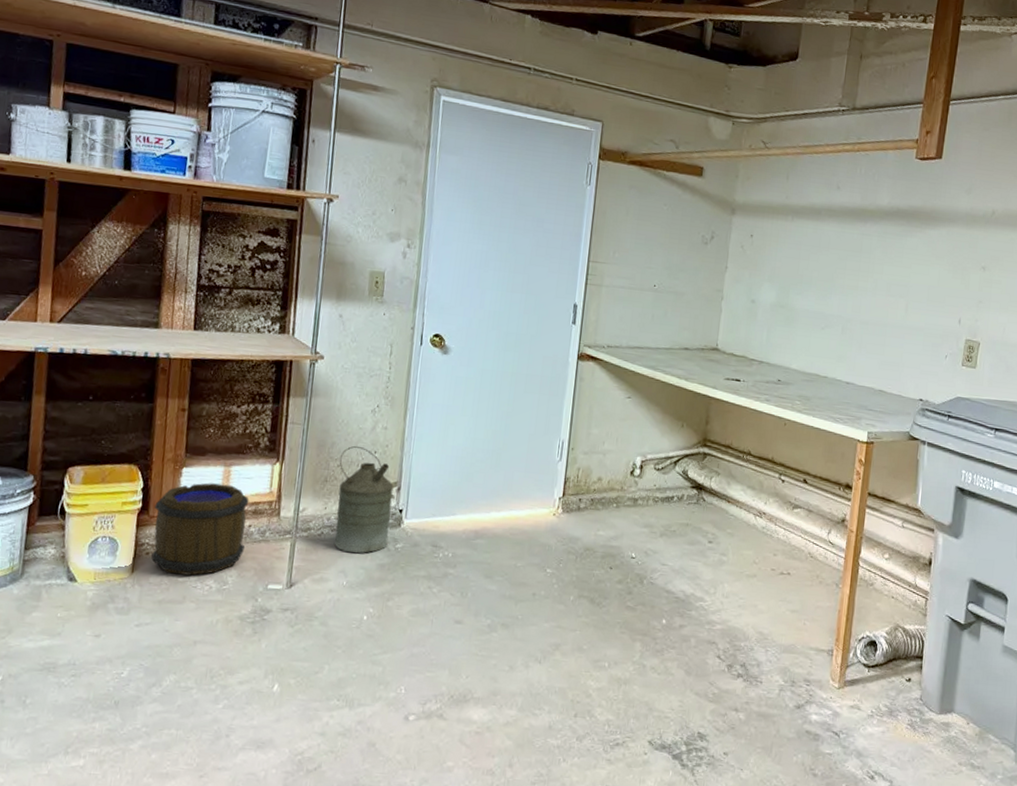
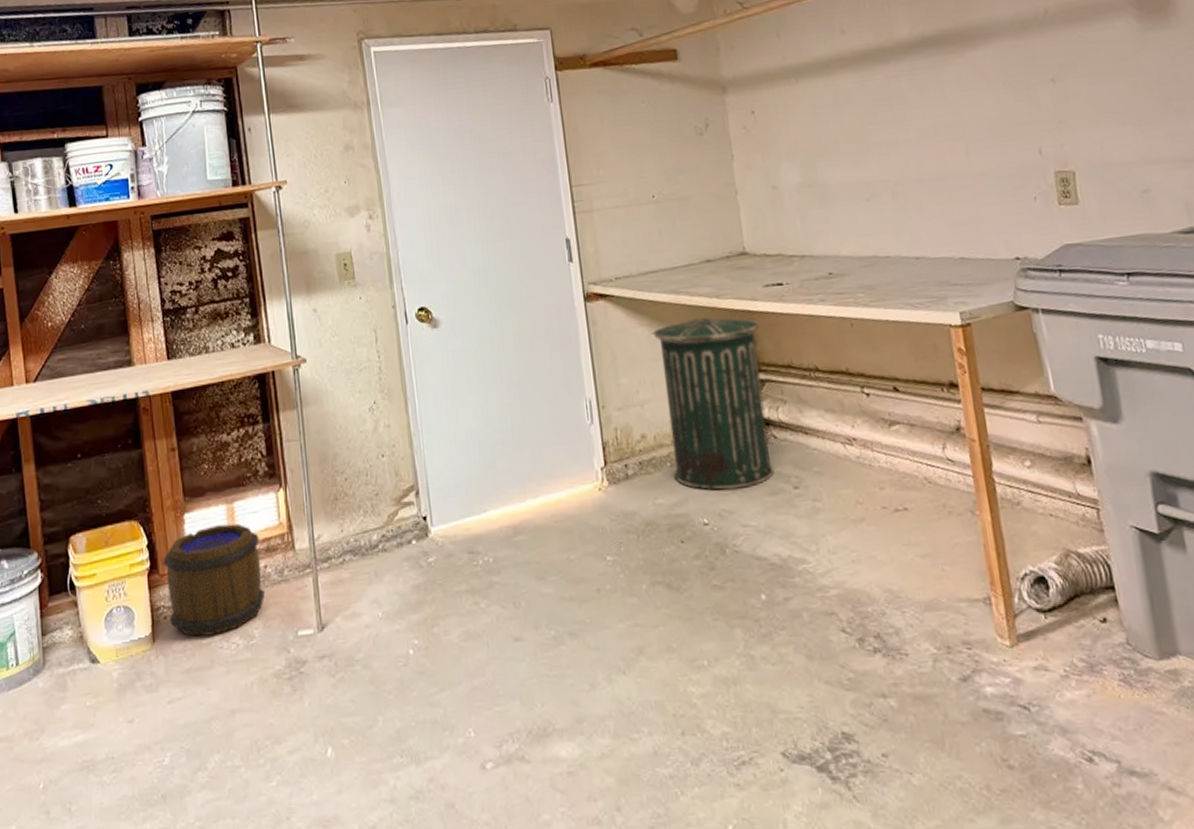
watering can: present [334,445,394,554] -> none [345,452,418,579]
trash can: none [617,393,714,535] -> present [653,317,775,490]

